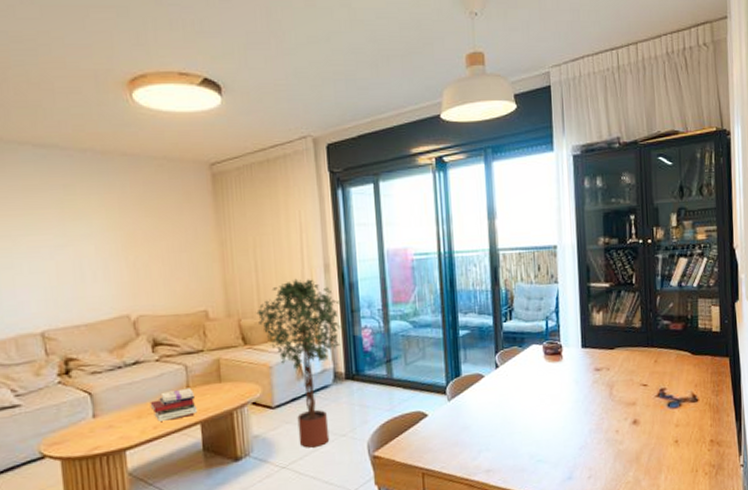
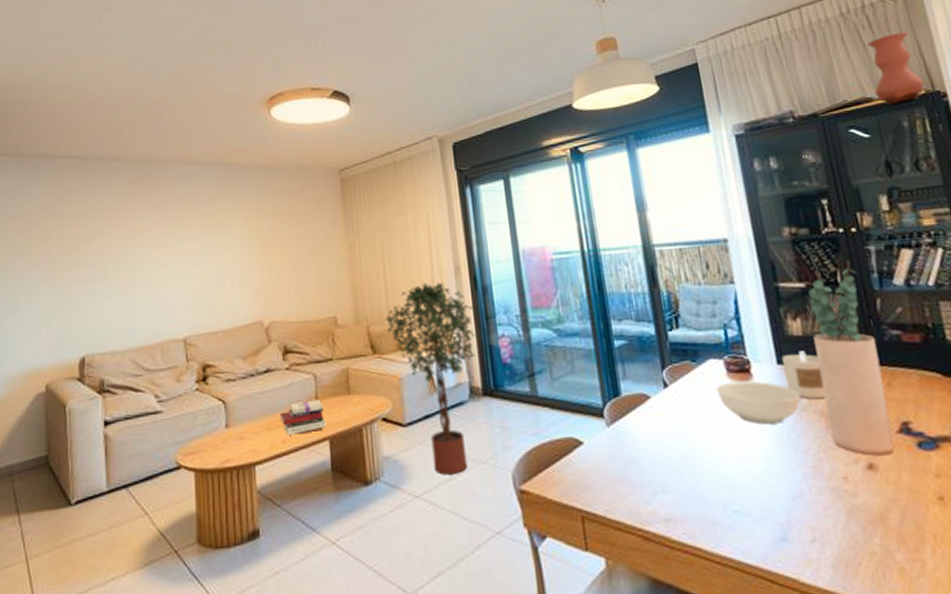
bowl: none [535,361,595,395] -> present [716,381,801,425]
candle: none [586,337,612,374] -> present [782,351,826,400]
vase: none [610,265,653,414] -> present [808,260,895,456]
vase: none [682,75,717,139] -> present [867,32,925,106]

